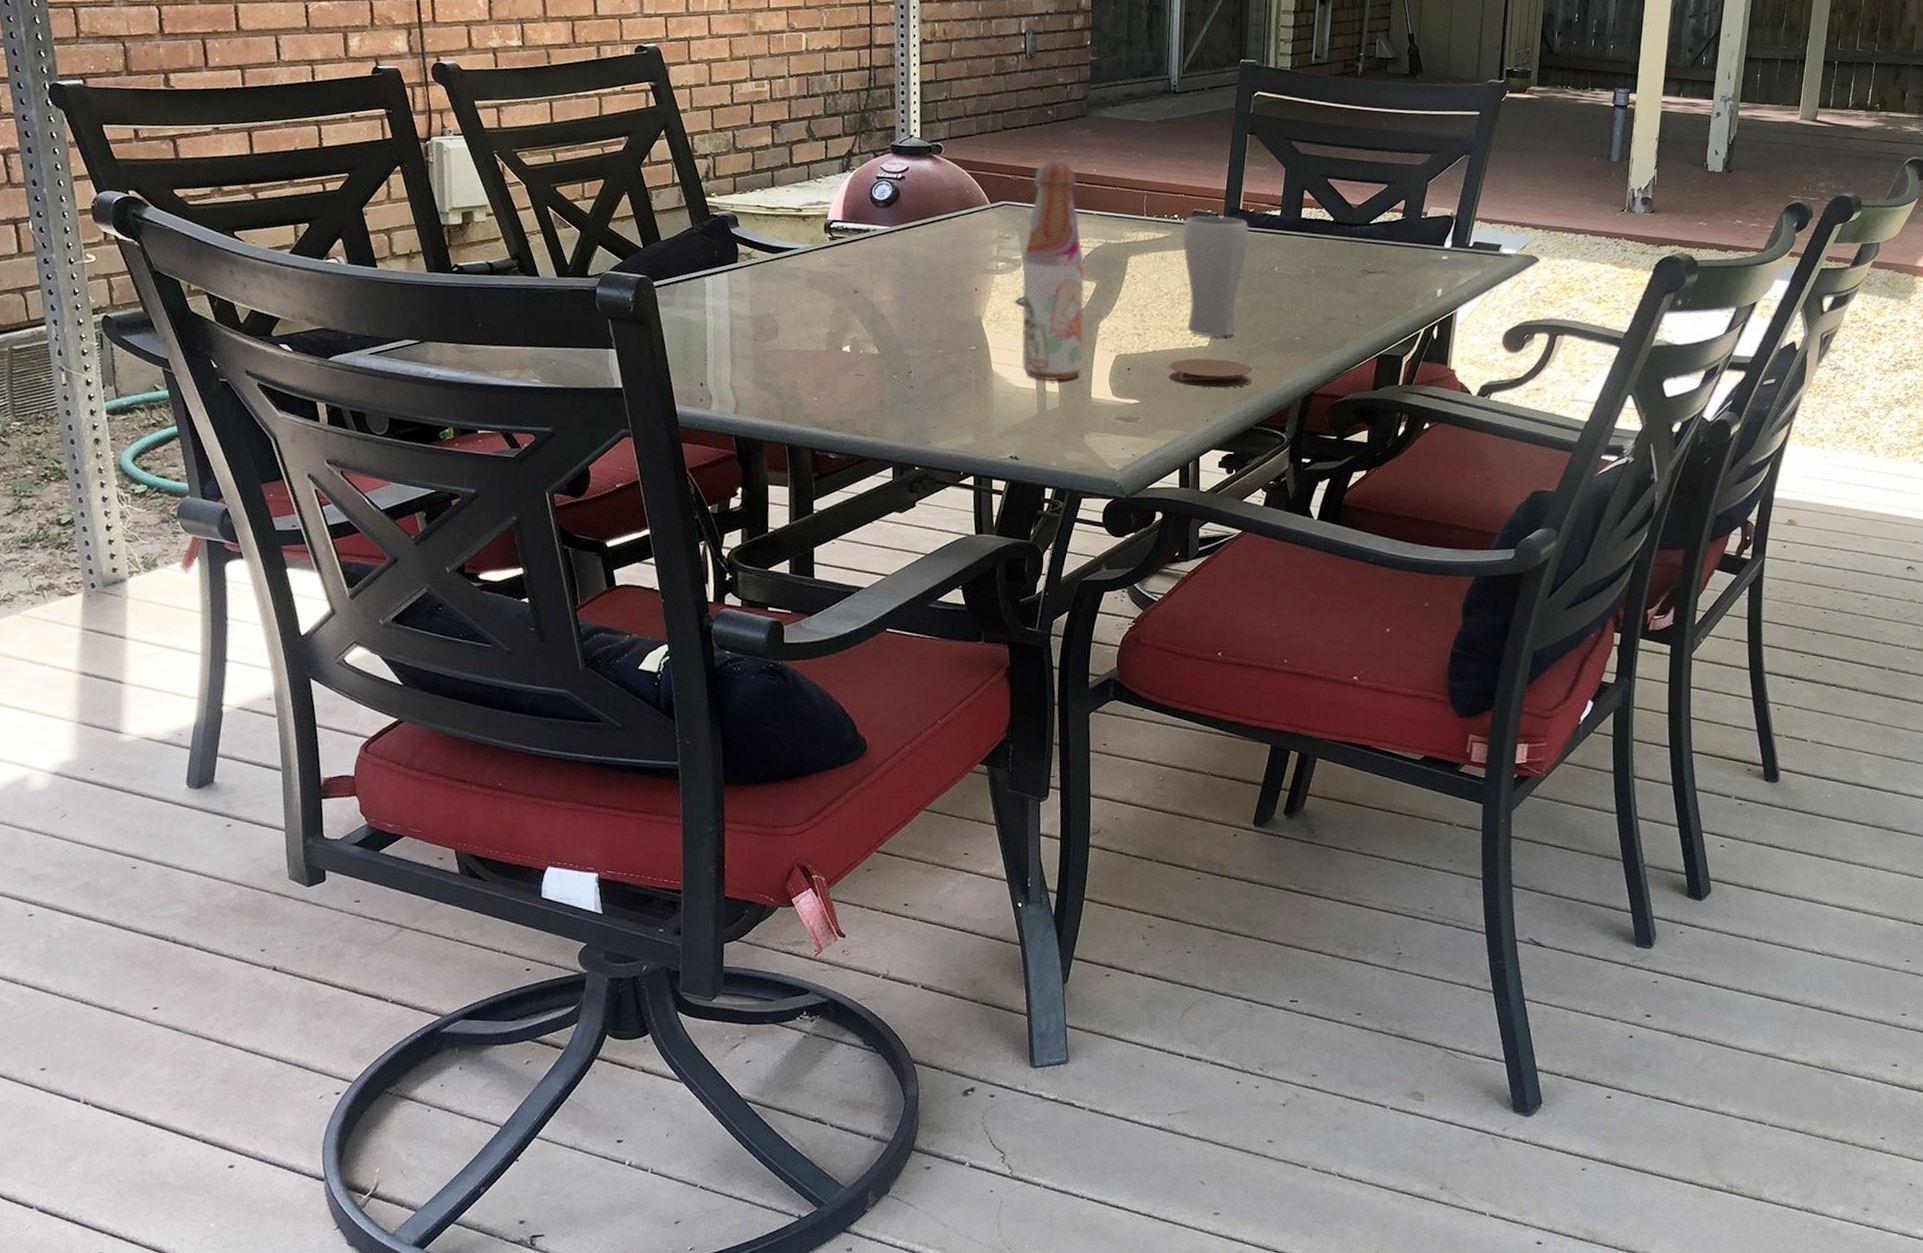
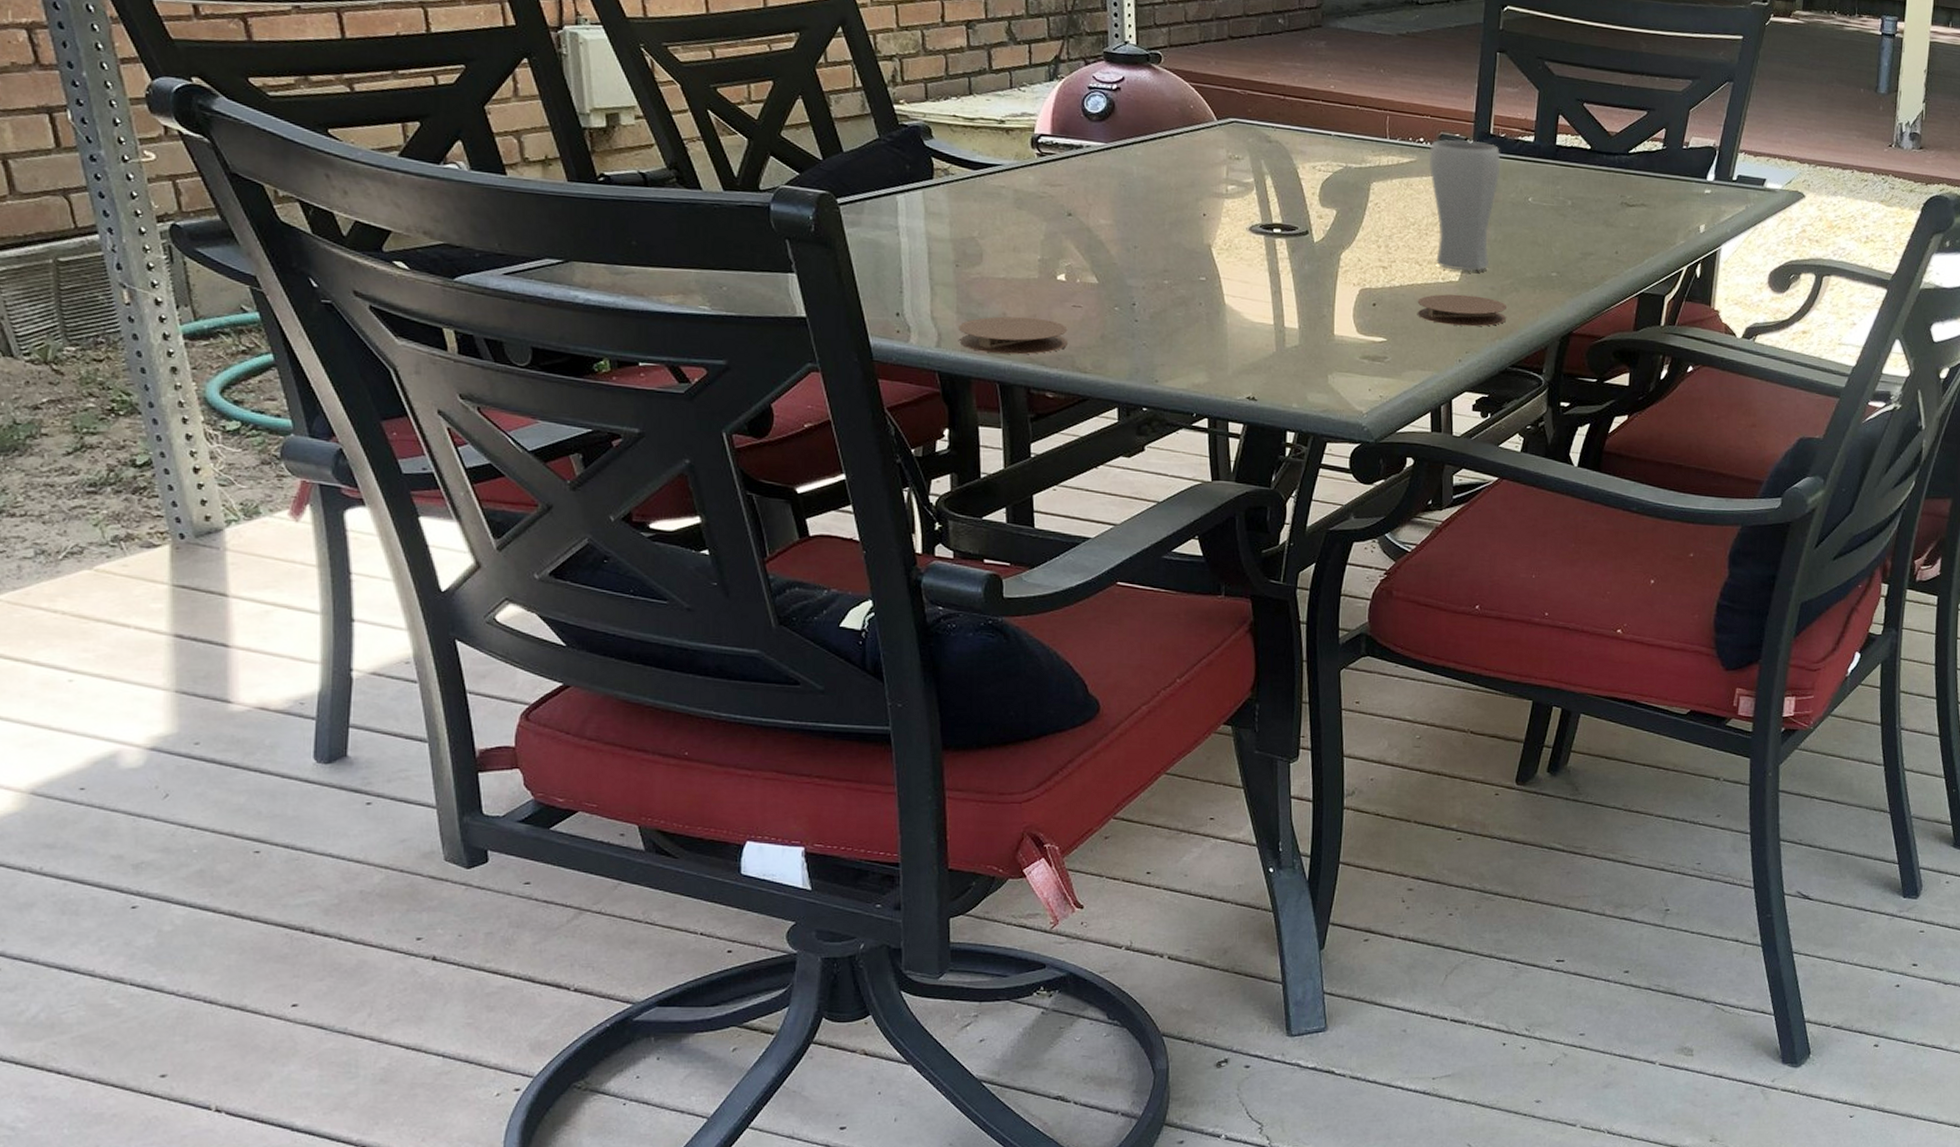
coaster: none [754,384,851,420] -> present [958,316,1069,355]
bottle: present [1021,161,1085,382] -> none [1255,75,1325,317]

